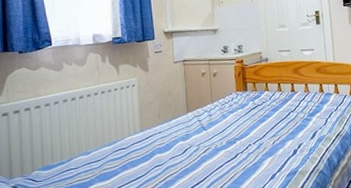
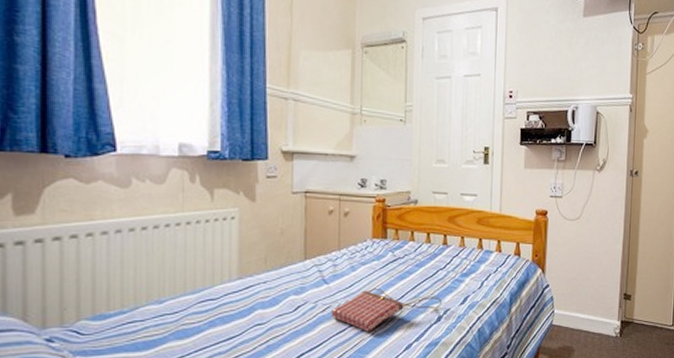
handbag: none [211,131,295,166] -> present [331,289,441,332]

